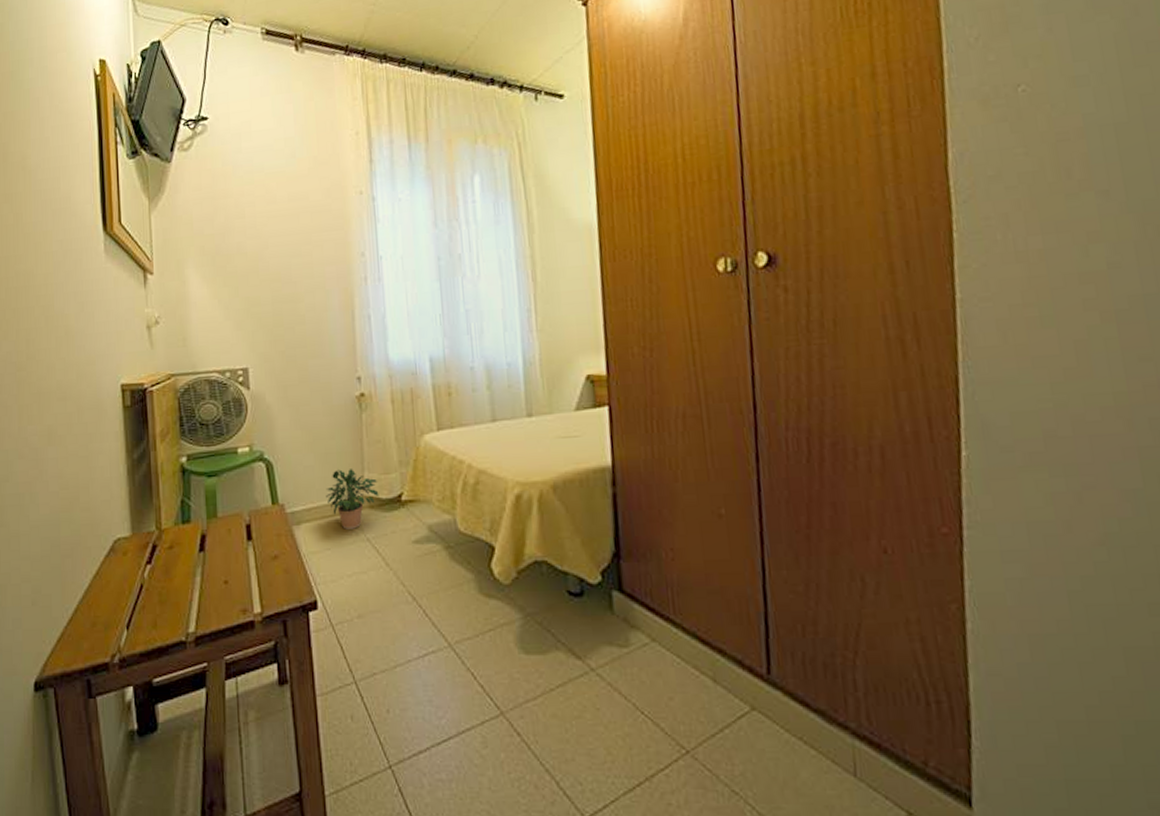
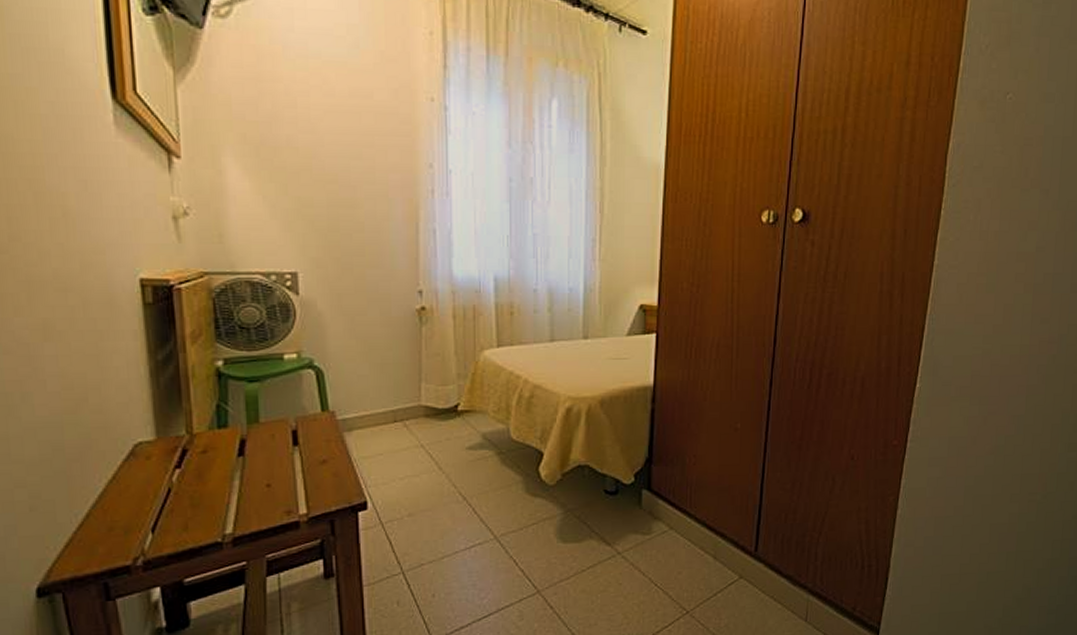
potted plant: present [325,469,379,530] -> none [380,379,436,436]

